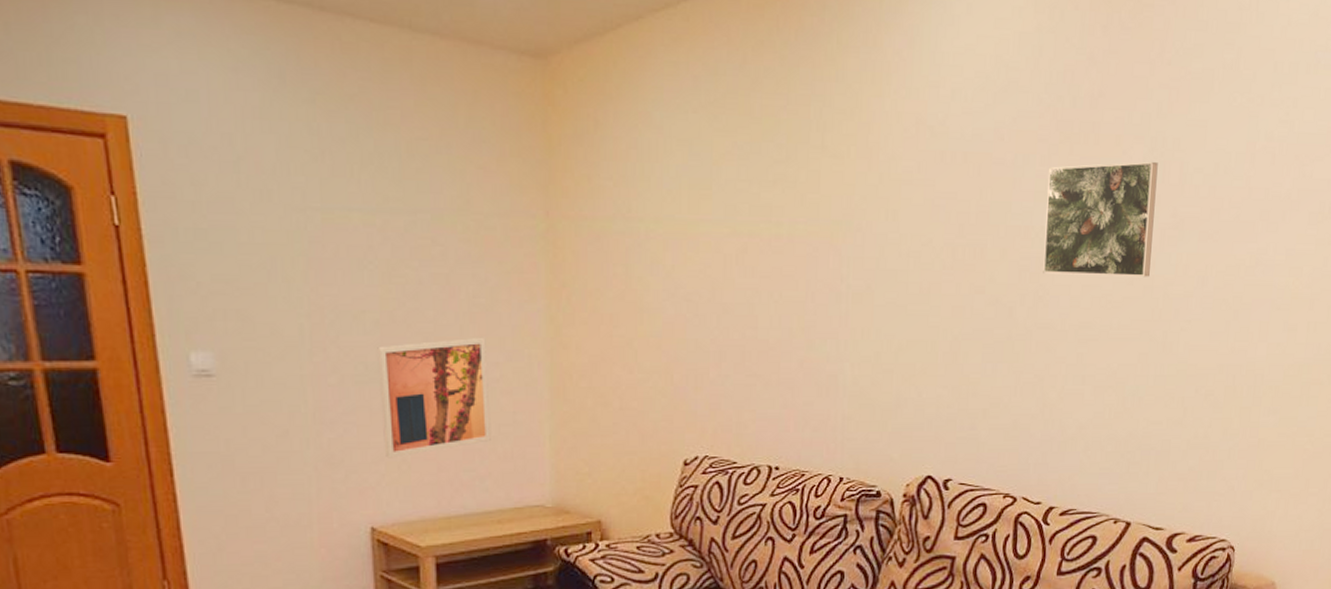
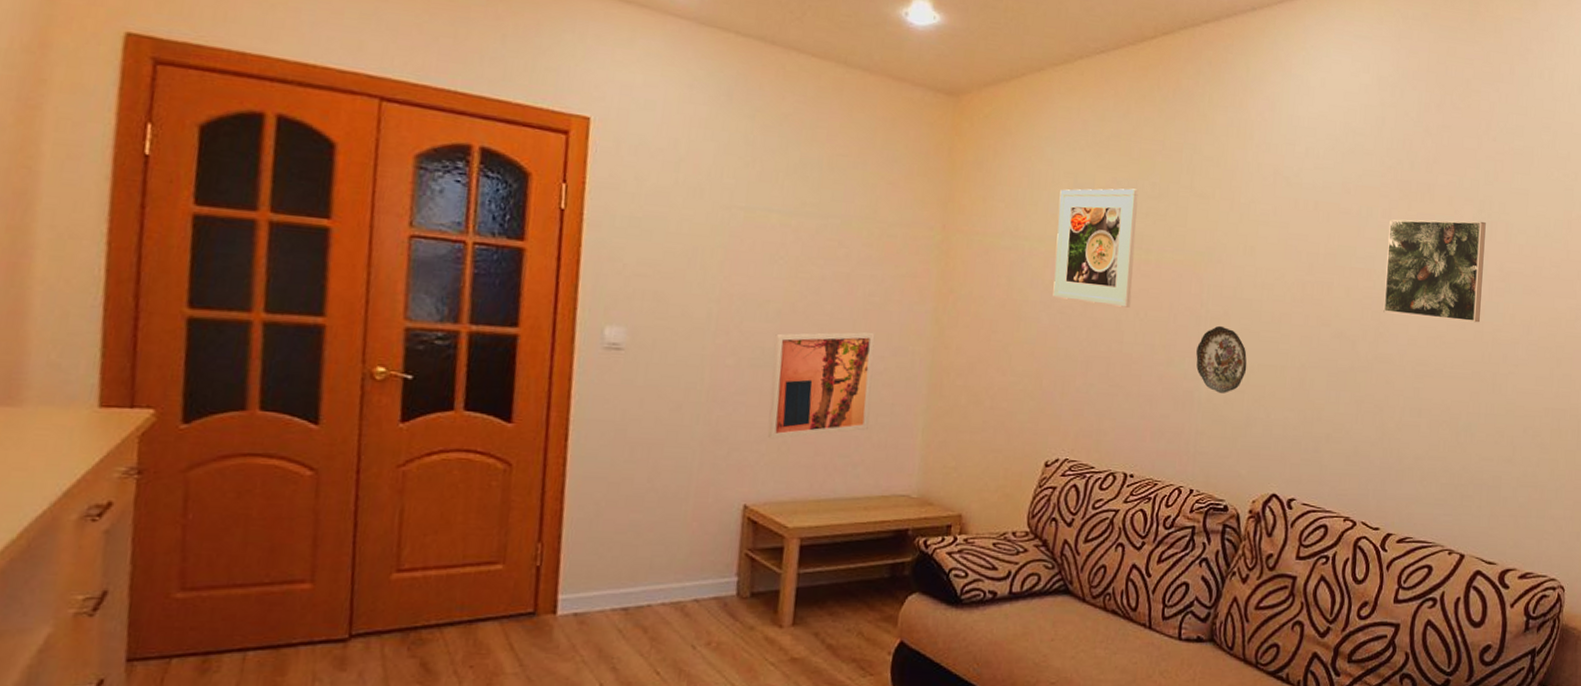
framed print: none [674,153,764,289] -> present [1053,188,1139,308]
decorative plate: none [839,301,895,374] -> present [1196,325,1247,393]

